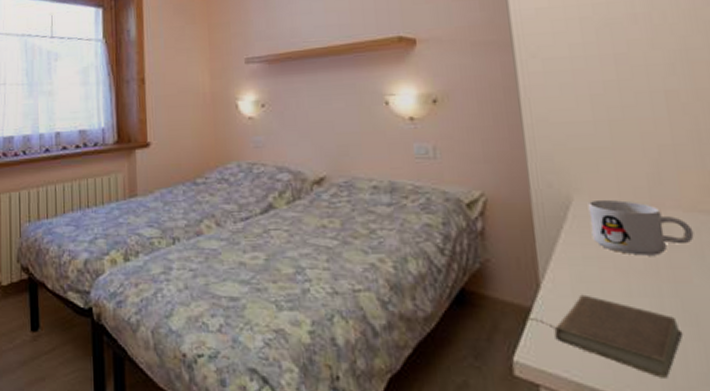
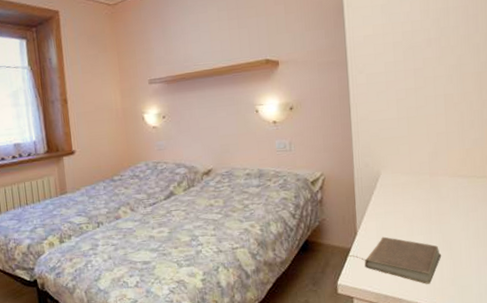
mug: present [587,200,694,256] -> none [390,172,454,208]

